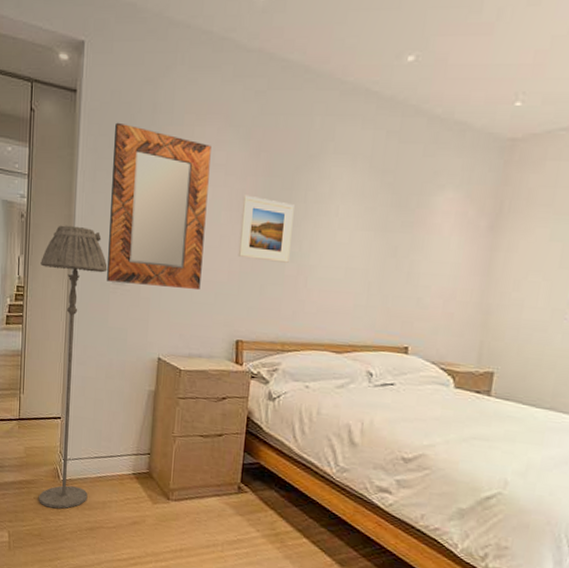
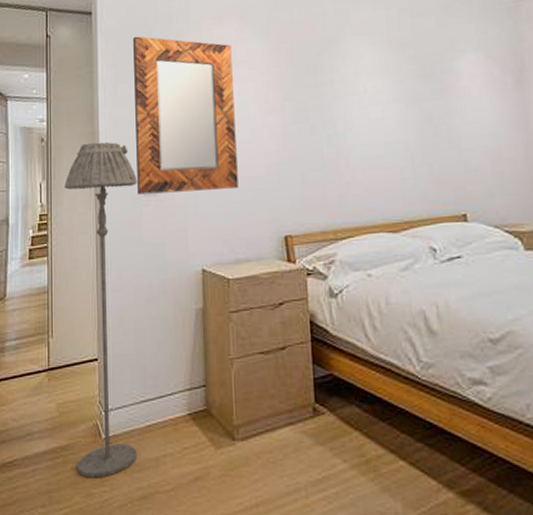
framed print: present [237,195,294,263] -> none [269,86,326,149]

